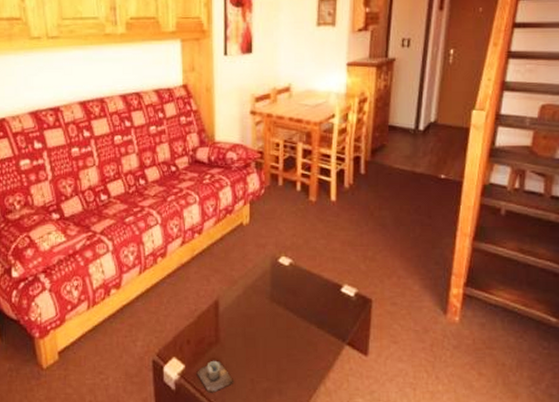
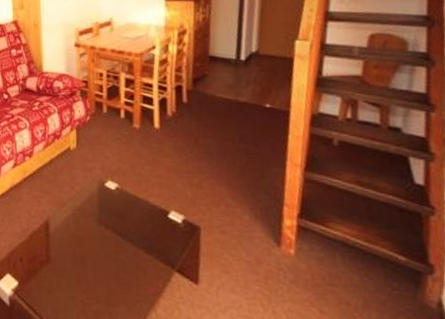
cup: present [196,360,235,393] -> none [29,279,66,311]

